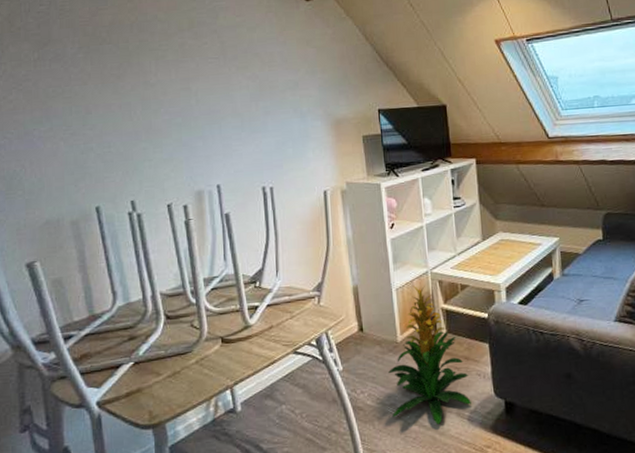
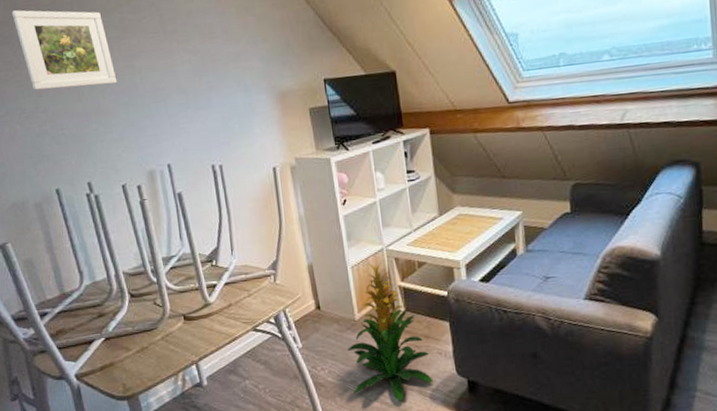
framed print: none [67,29,172,108] -> present [11,10,117,90]

